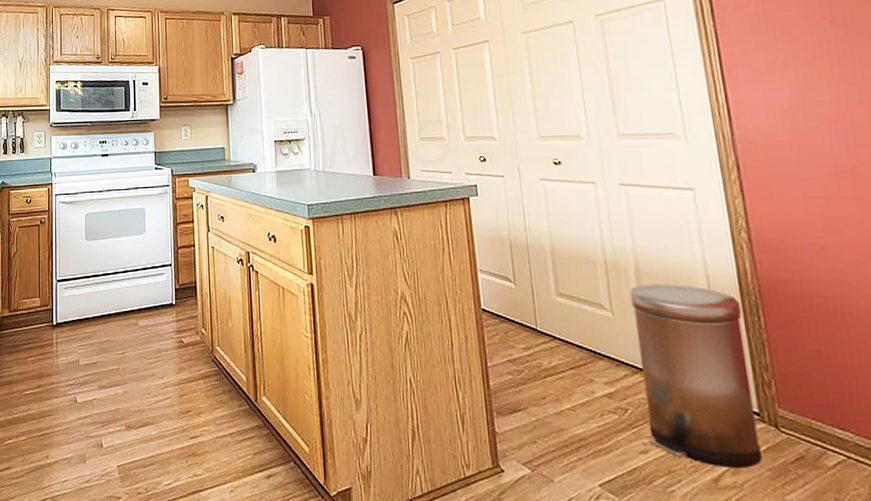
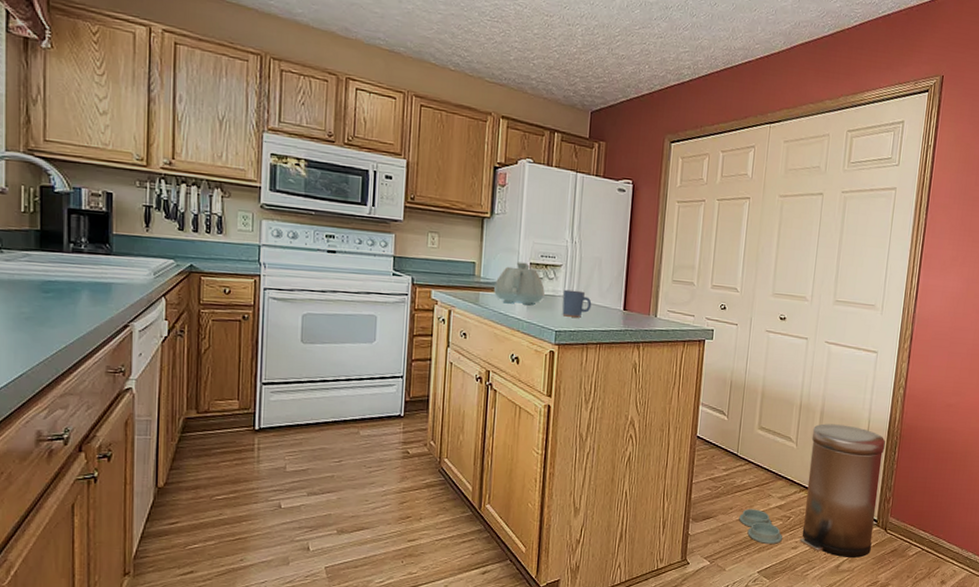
teapot: none [243,141,292,183] -> present [493,262,545,306]
mug: none [309,161,340,189] -> present [562,289,592,318]
pet bowl: none [557,398,623,446] -> present [739,509,782,544]

